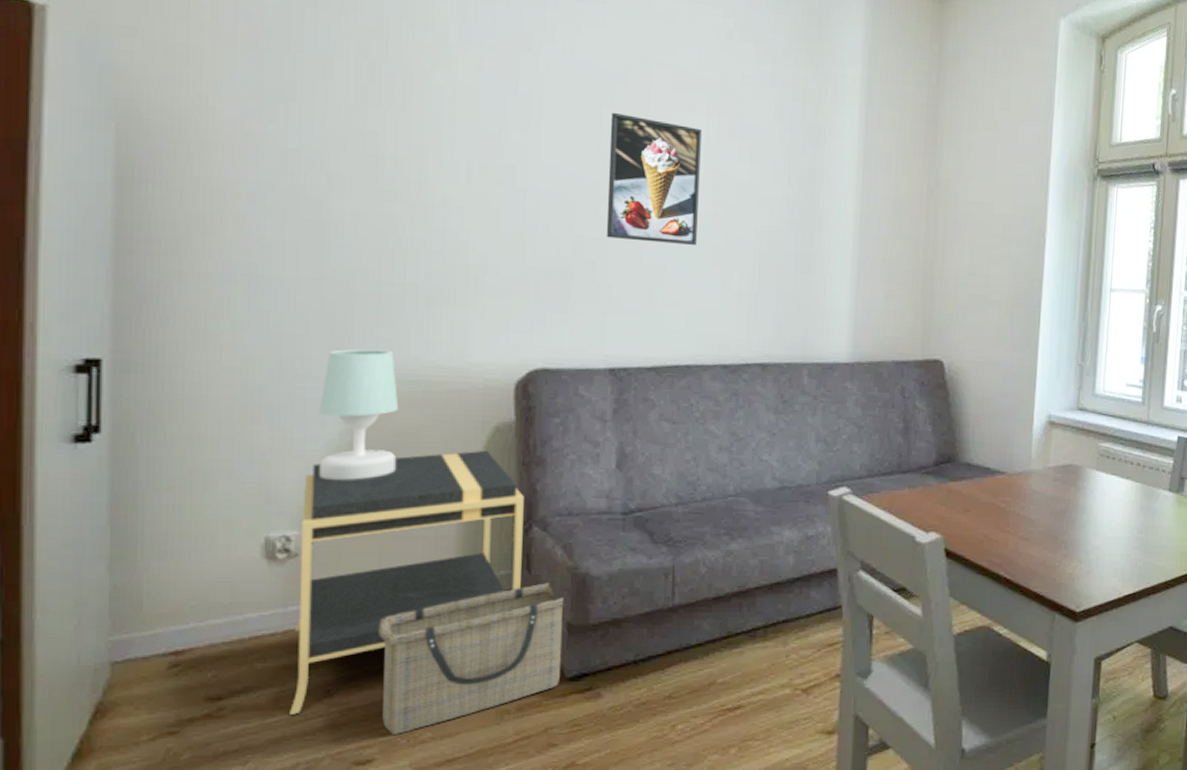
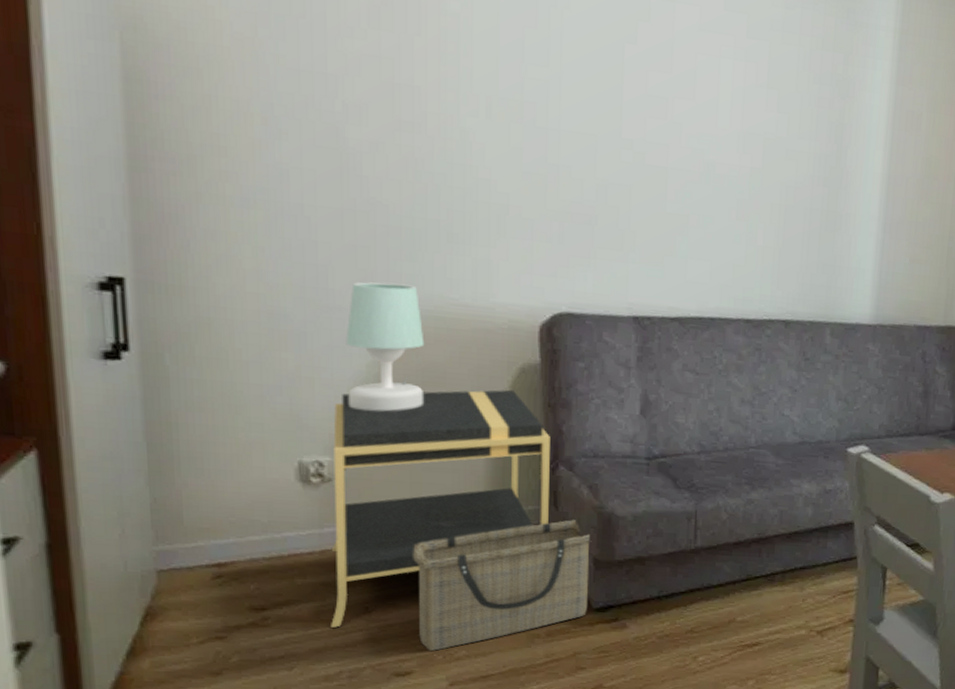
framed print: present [606,112,702,245] -> none [629,51,728,196]

